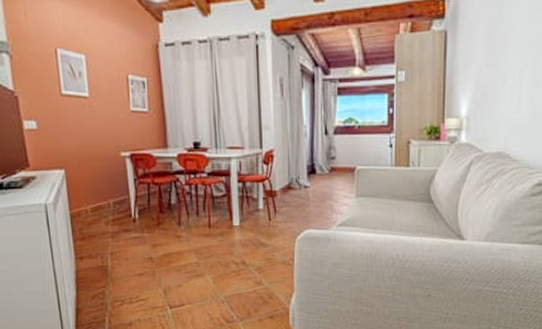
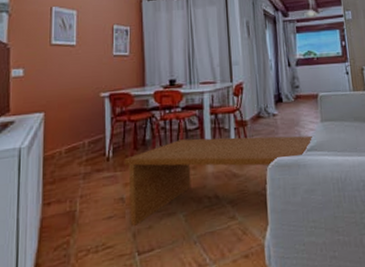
coffee table: none [150,205,345,283] -> present [124,135,312,226]

